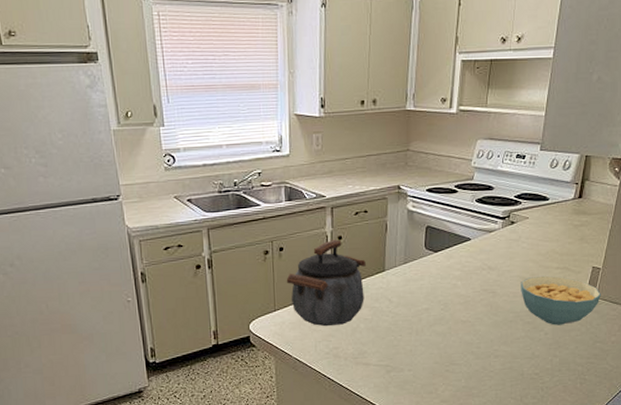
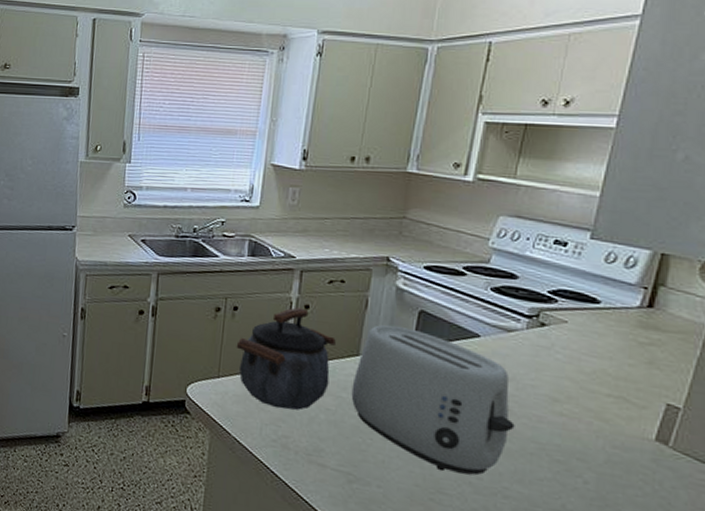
toaster: none [382,241,499,348] -> present [351,324,515,476]
cereal bowl: present [521,275,601,326] -> none [549,400,680,477]

